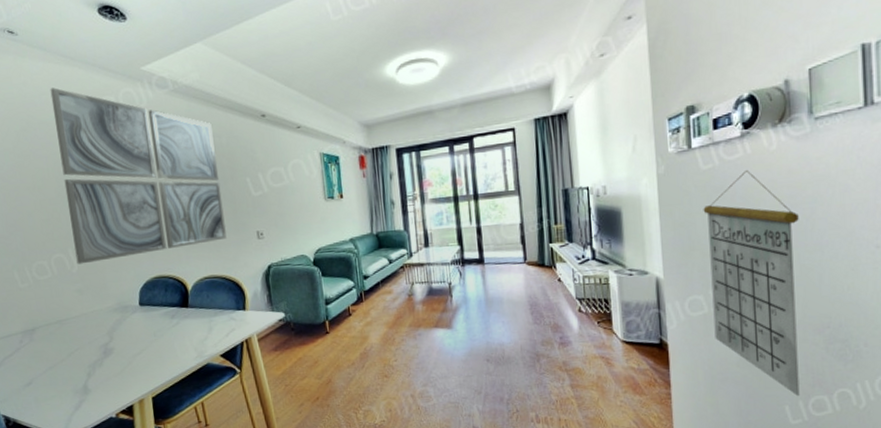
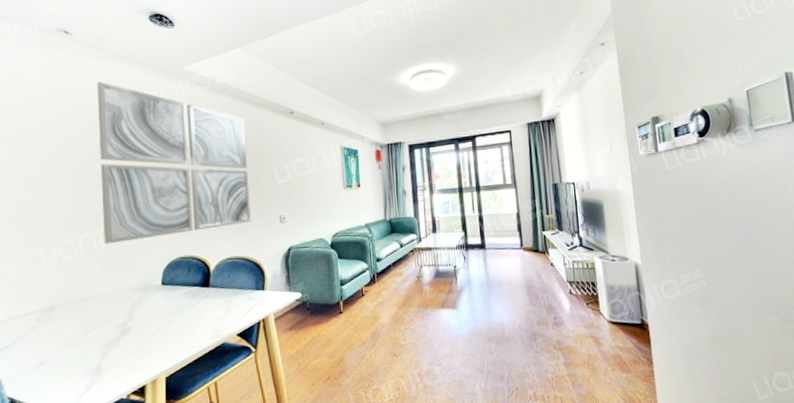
calendar: present [703,169,800,397] -> none [671,171,765,374]

